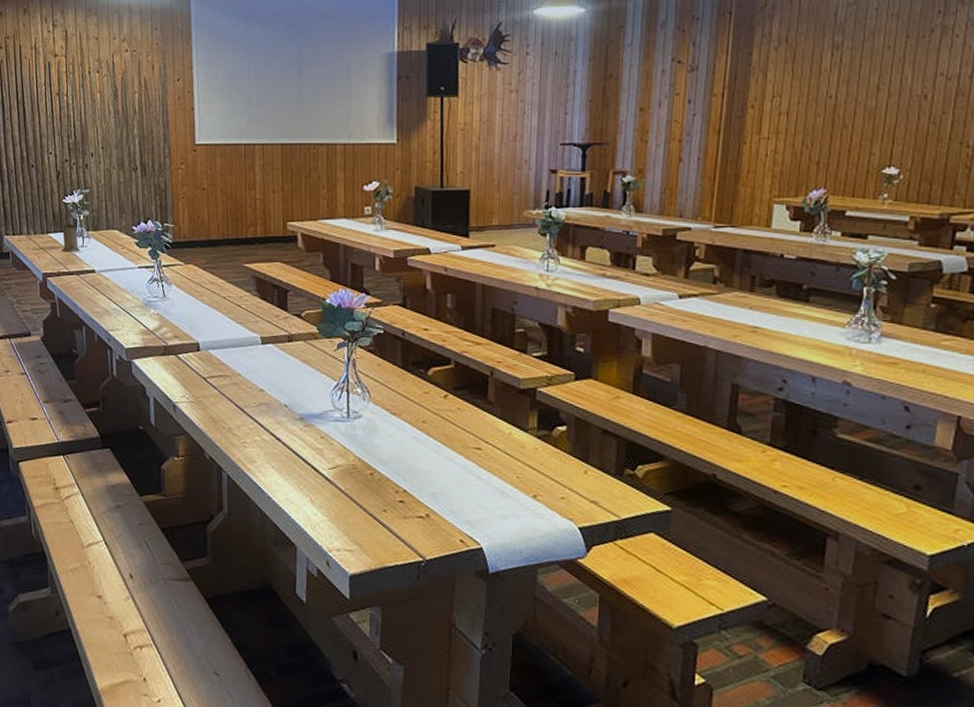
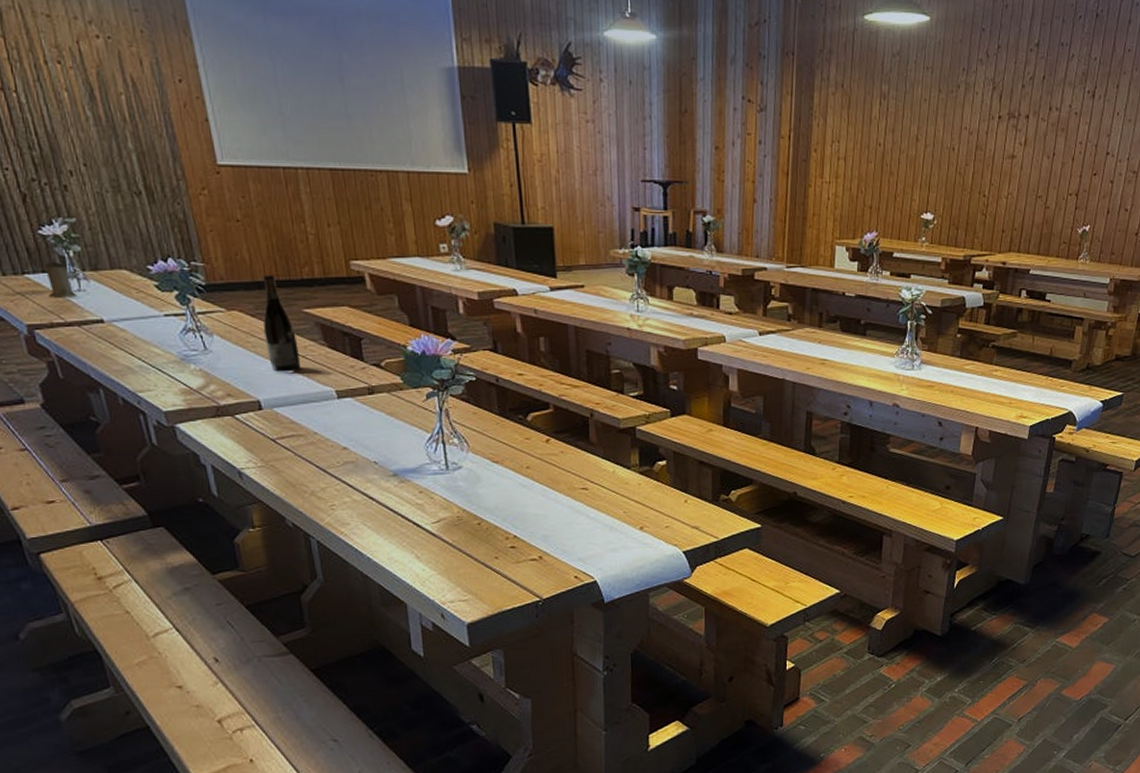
wine bottle: none [210,234,236,319] -> present [263,274,302,372]

